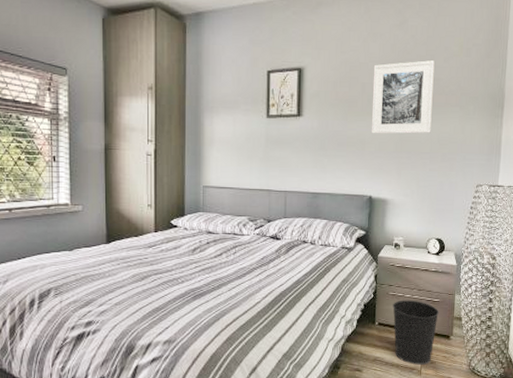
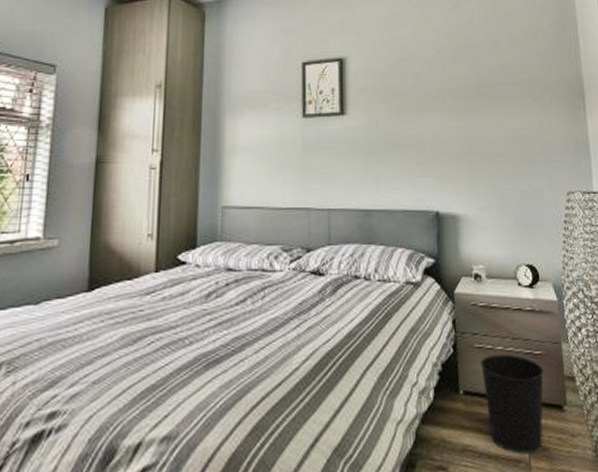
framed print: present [371,60,435,134] -> none [427,47,503,133]

